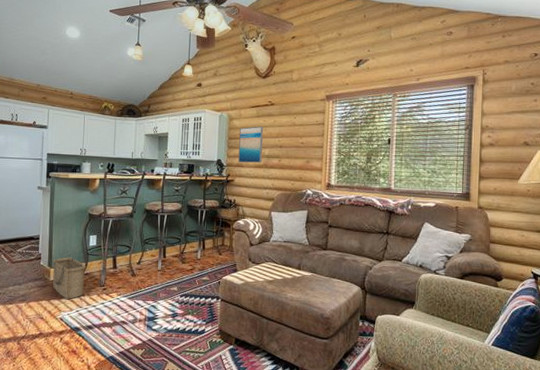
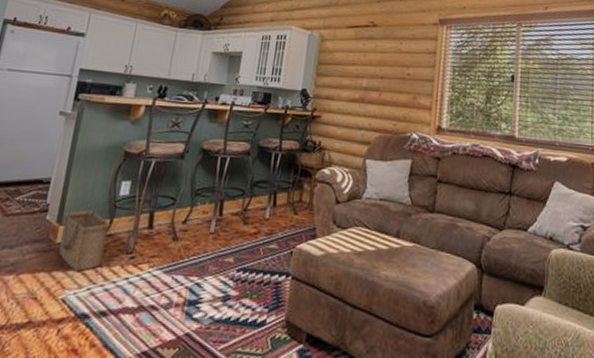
wall art: present [238,126,264,163] -> none [328,50,362,96]

